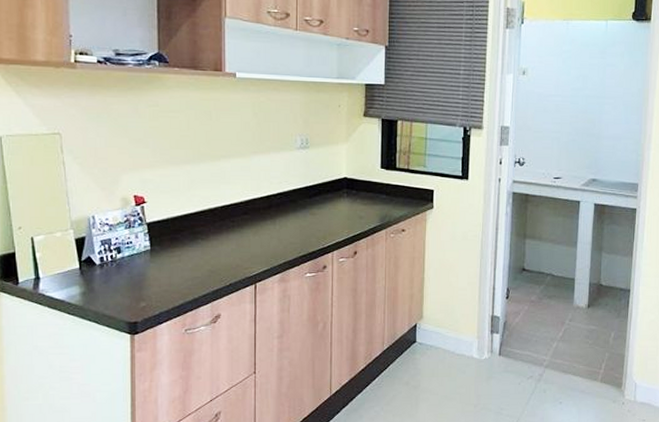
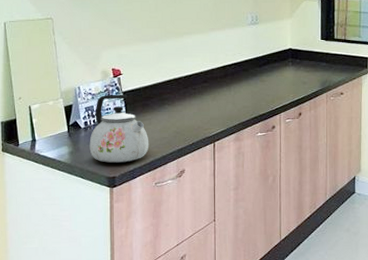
kettle: none [106,225,179,306] -> present [89,94,149,163]

